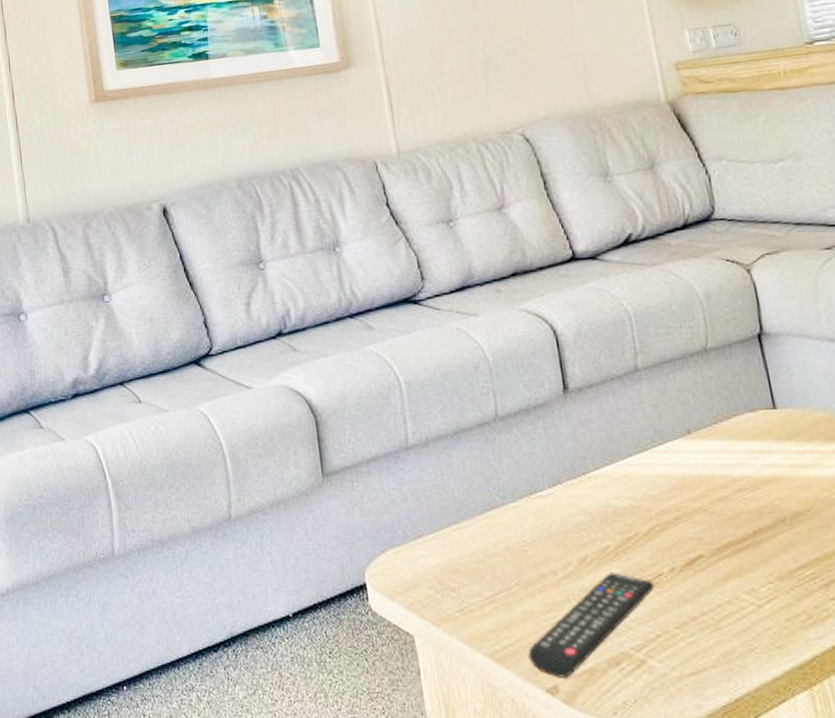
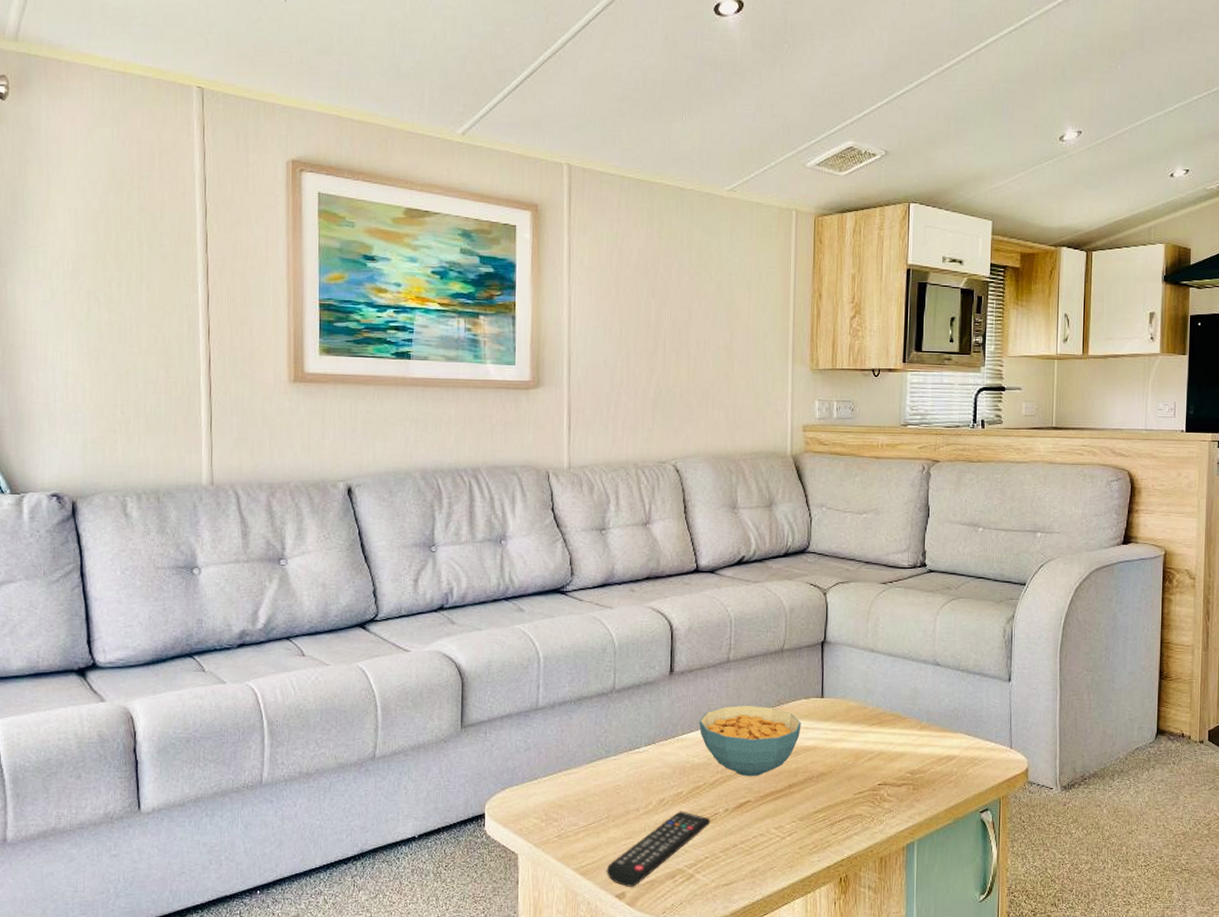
cereal bowl: none [612,425,754,523] -> present [699,705,801,777]

